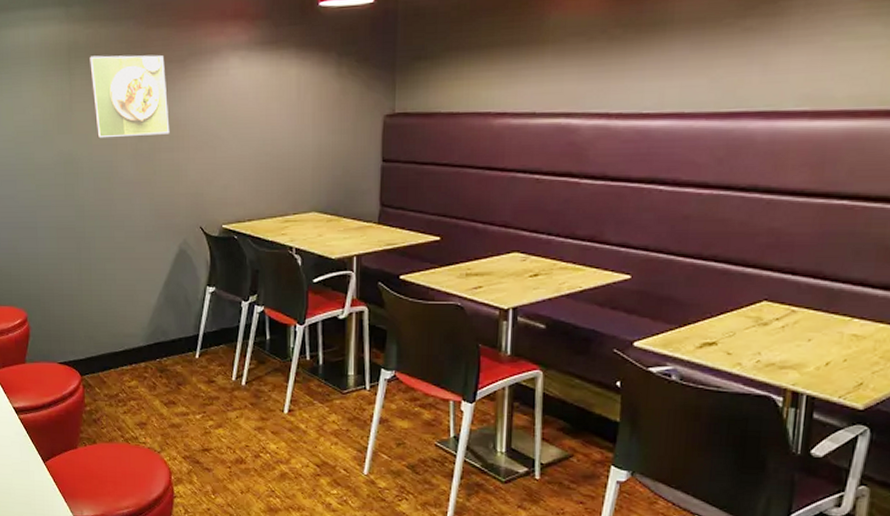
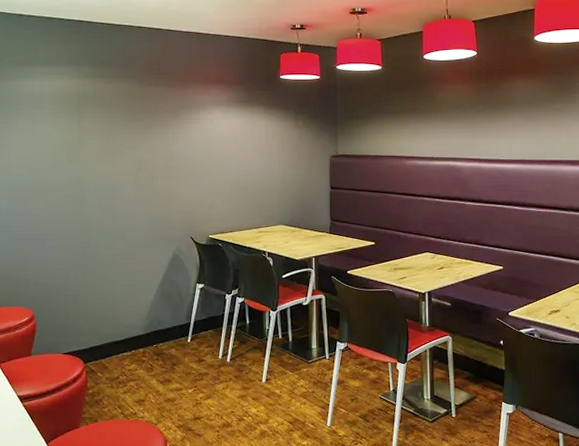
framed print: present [88,55,170,139] -> none [96,104,165,168]

